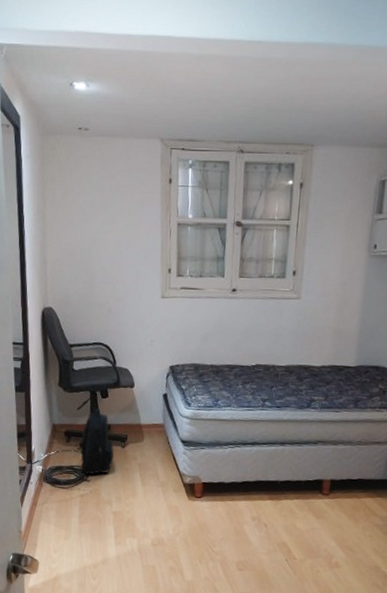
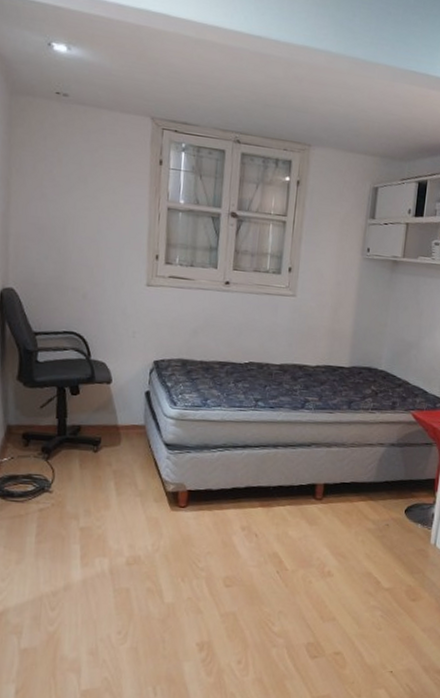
backpack: present [80,408,114,475] -> none [40,407,84,485]

